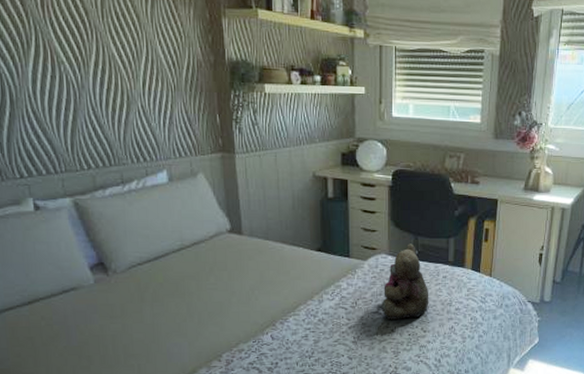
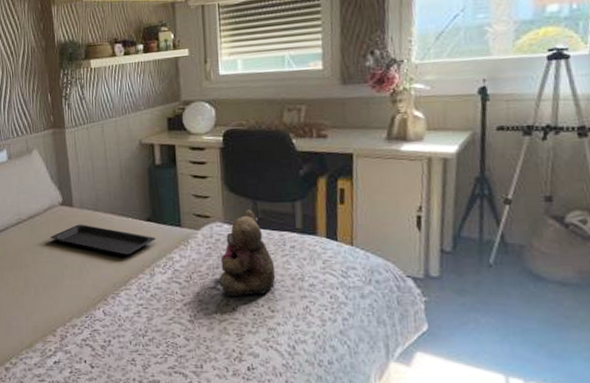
serving tray: none [216,252,326,284] -> present [50,224,157,256]

